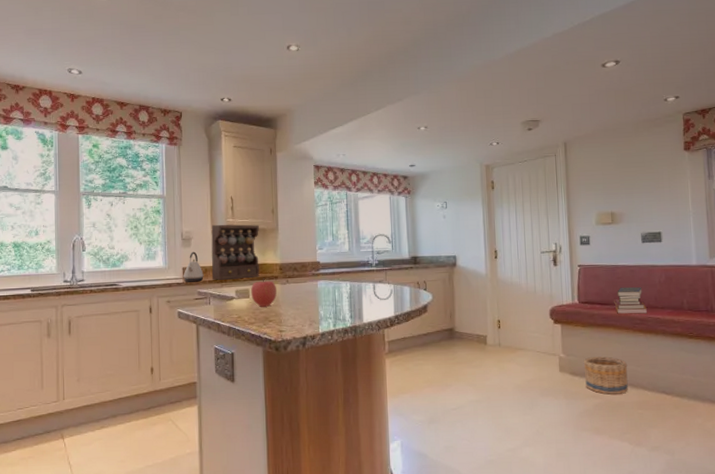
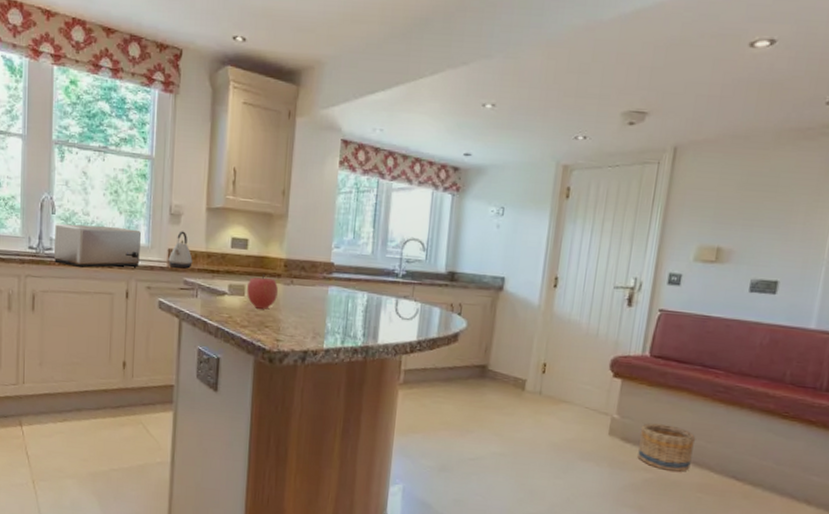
toaster: none [86,255,159,293] -> present [54,223,141,269]
spice rack: present [211,224,259,280] -> none [201,200,265,272]
books: present [613,287,648,315] -> none [694,344,737,381]

